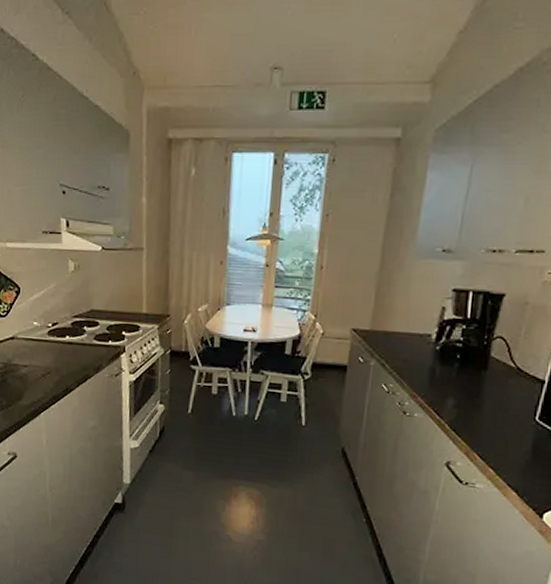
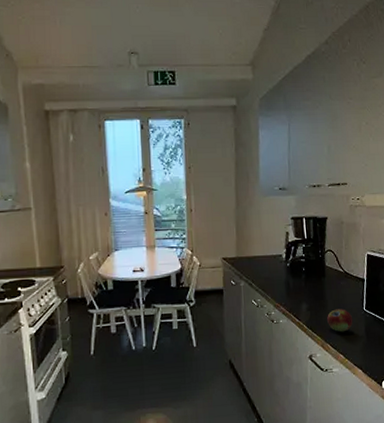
fruit: none [479,412,517,443] -> present [327,309,353,332]

